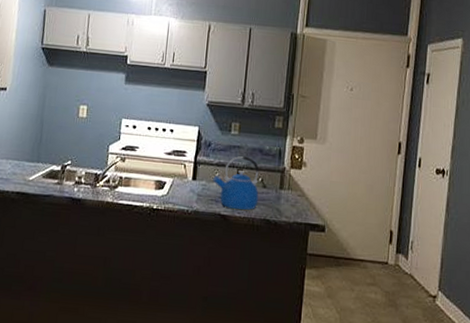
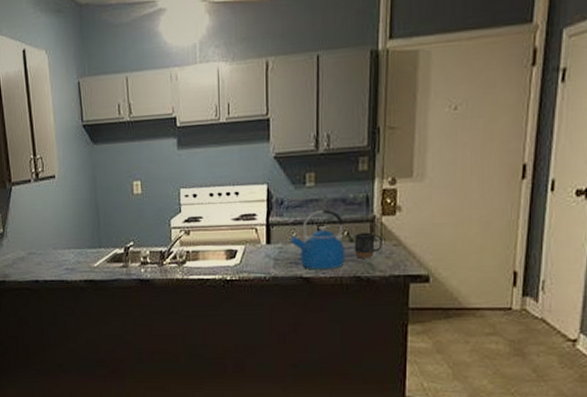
mug: none [266,180,290,204] -> present [354,231,382,258]

